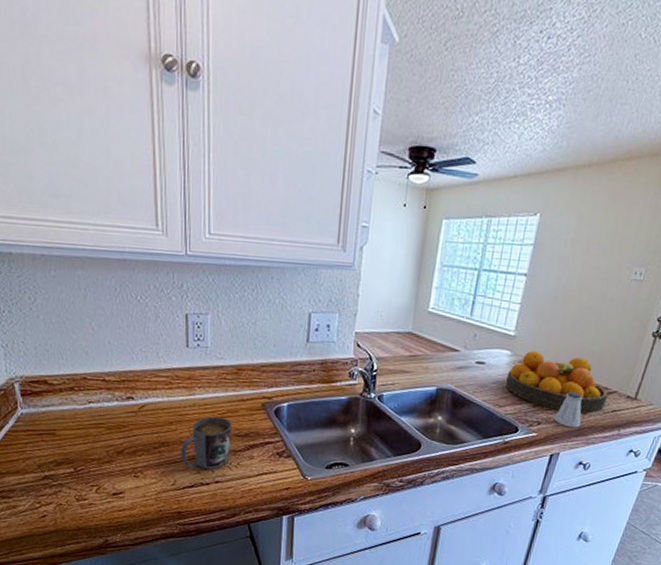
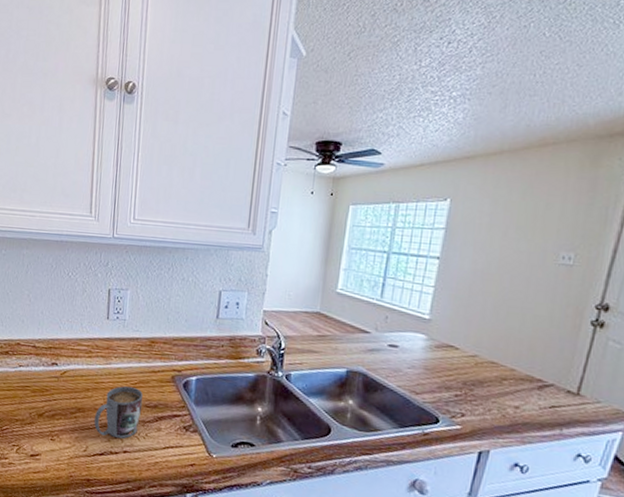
fruit bowl: present [506,350,608,414] -> none [422,335,543,408]
saltshaker: present [554,391,583,428] -> none [480,381,513,423]

